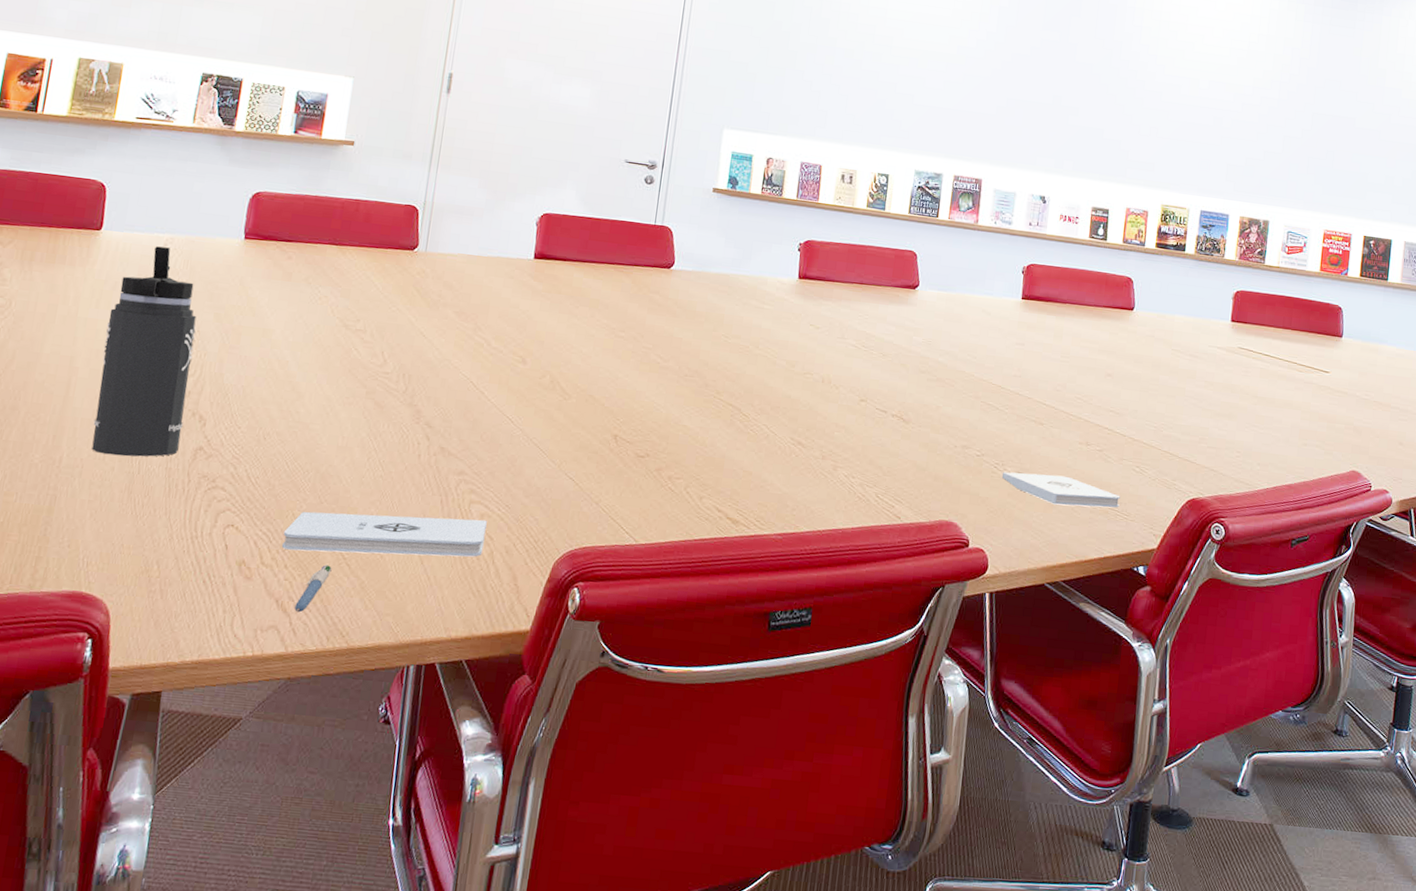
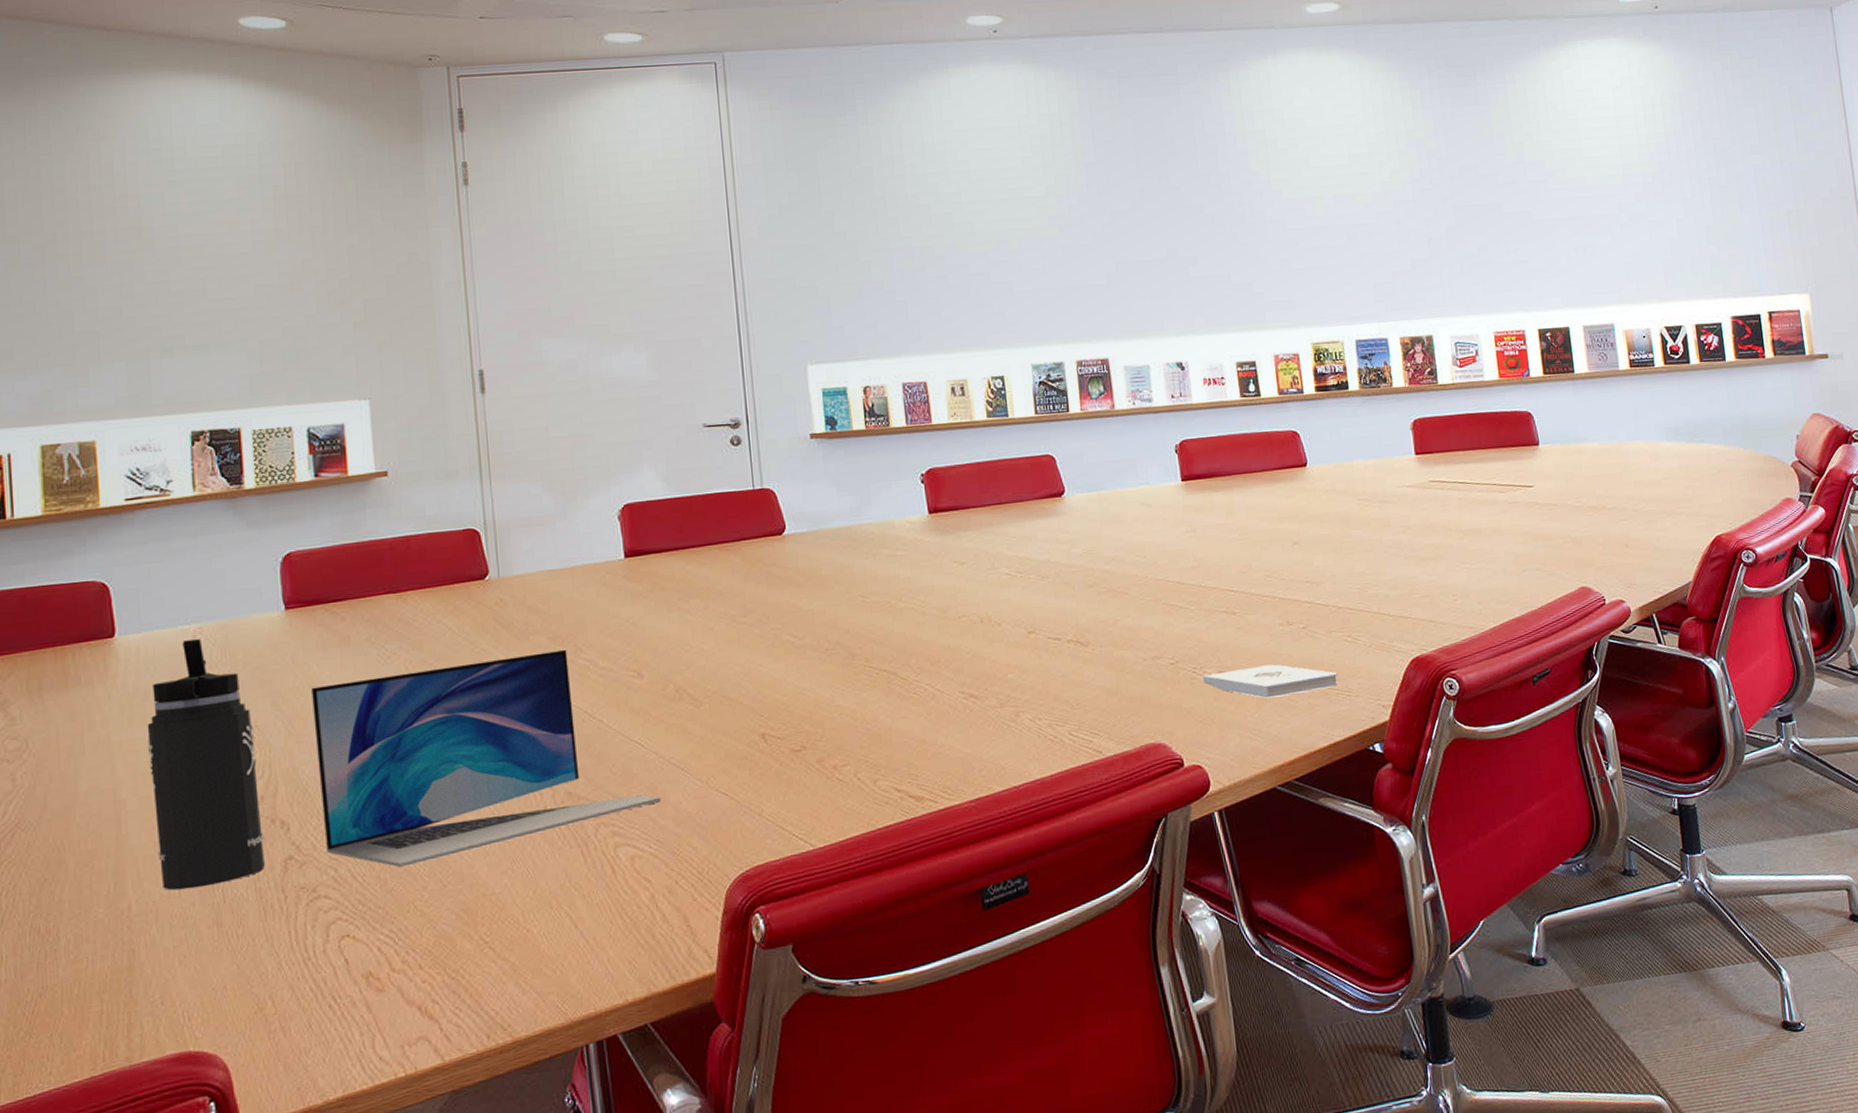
laptop: none [231,309,518,479] -> present [311,649,662,868]
notepad: present [281,511,487,557] -> none [409,862,642,948]
pen: present [294,565,332,613] -> none [441,954,475,1016]

